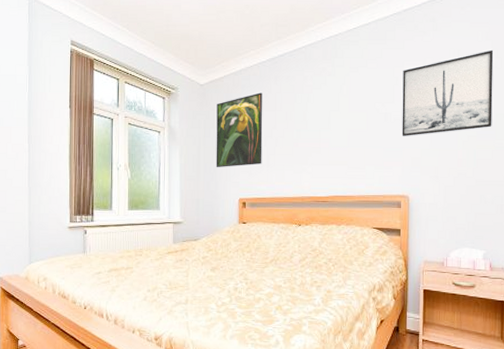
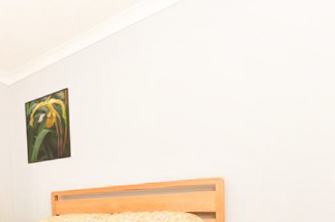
wall art: present [402,49,494,136] -> none [214,15,317,118]

